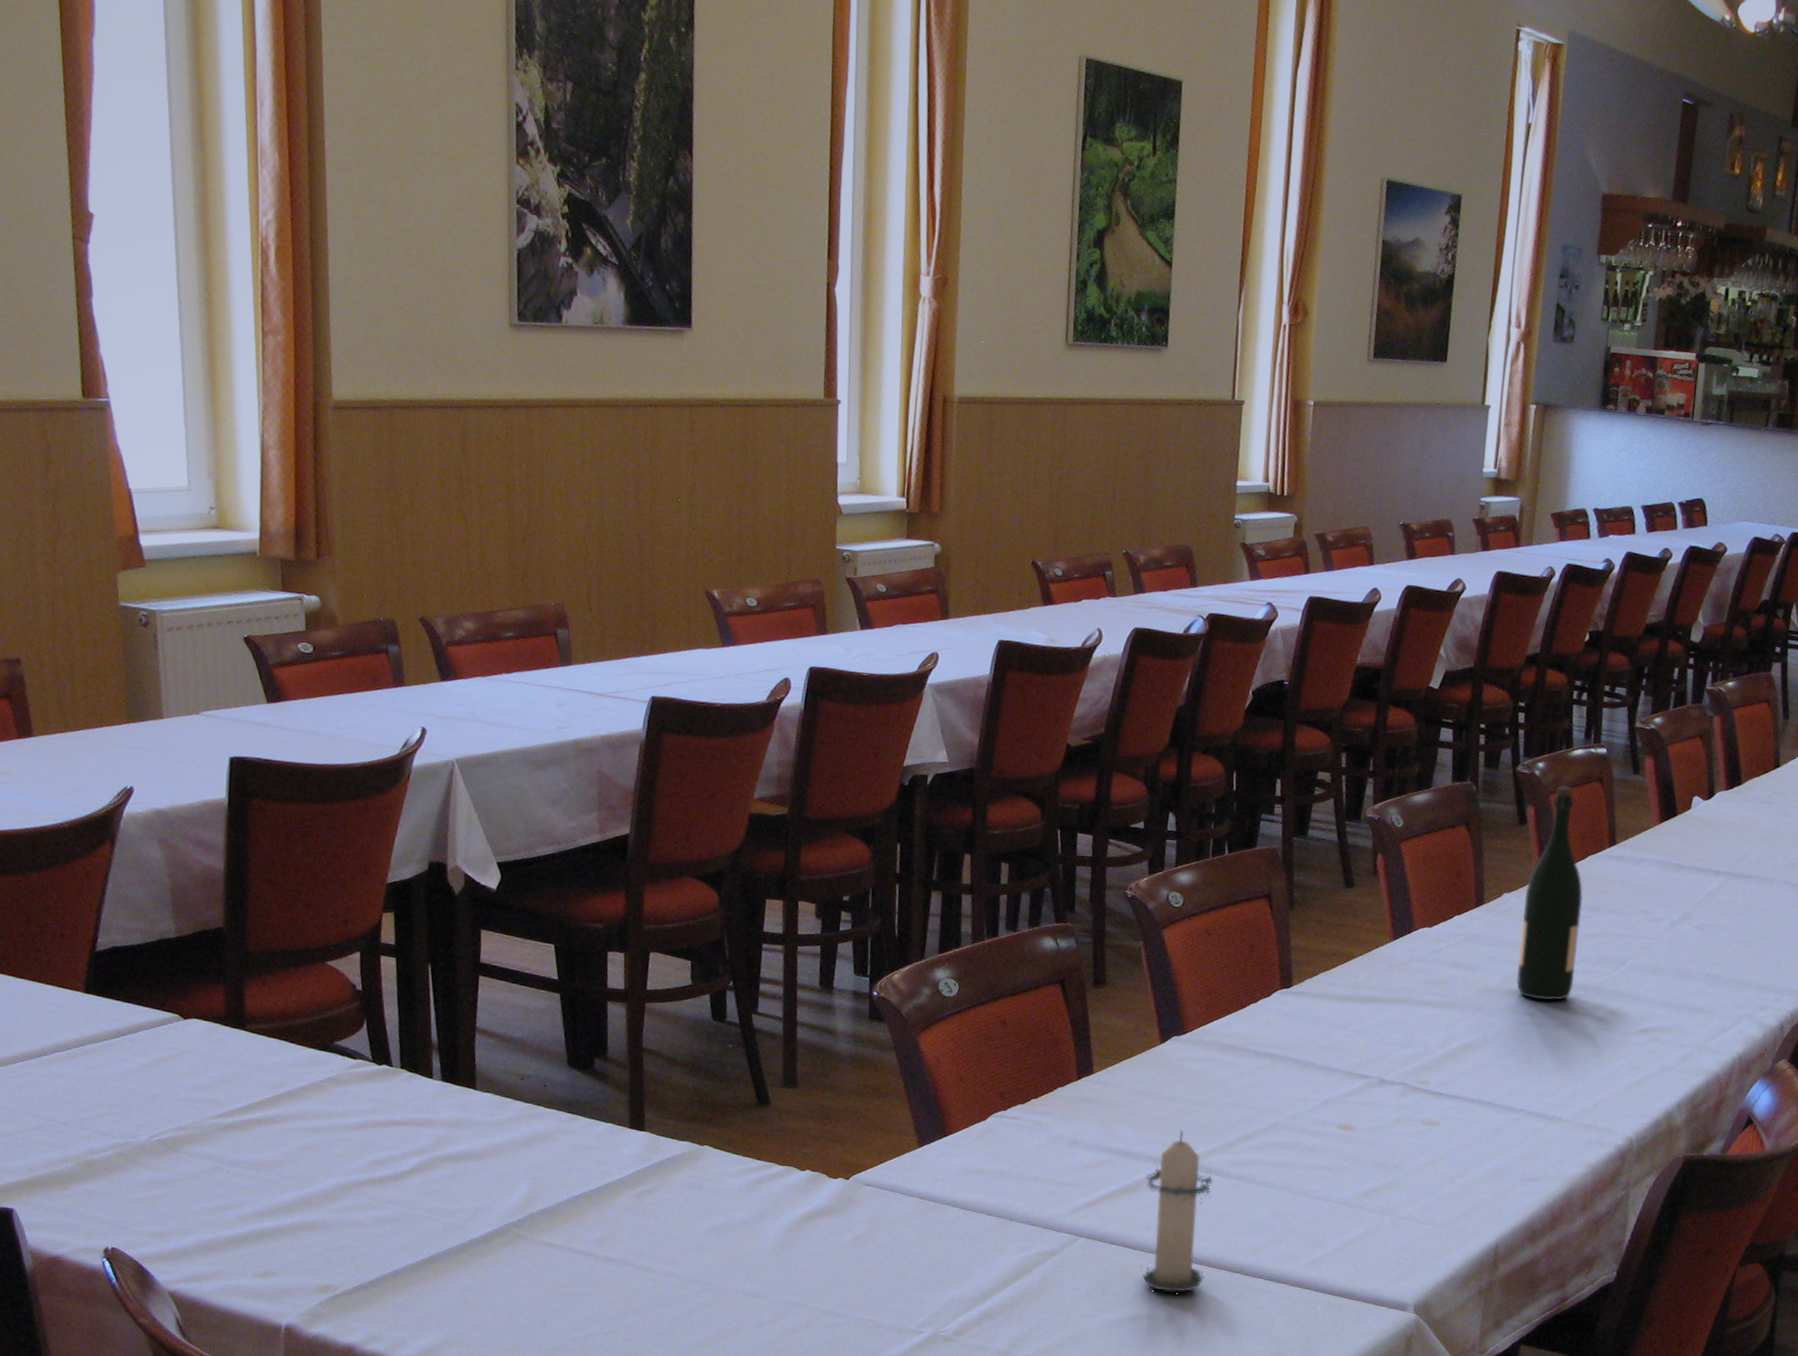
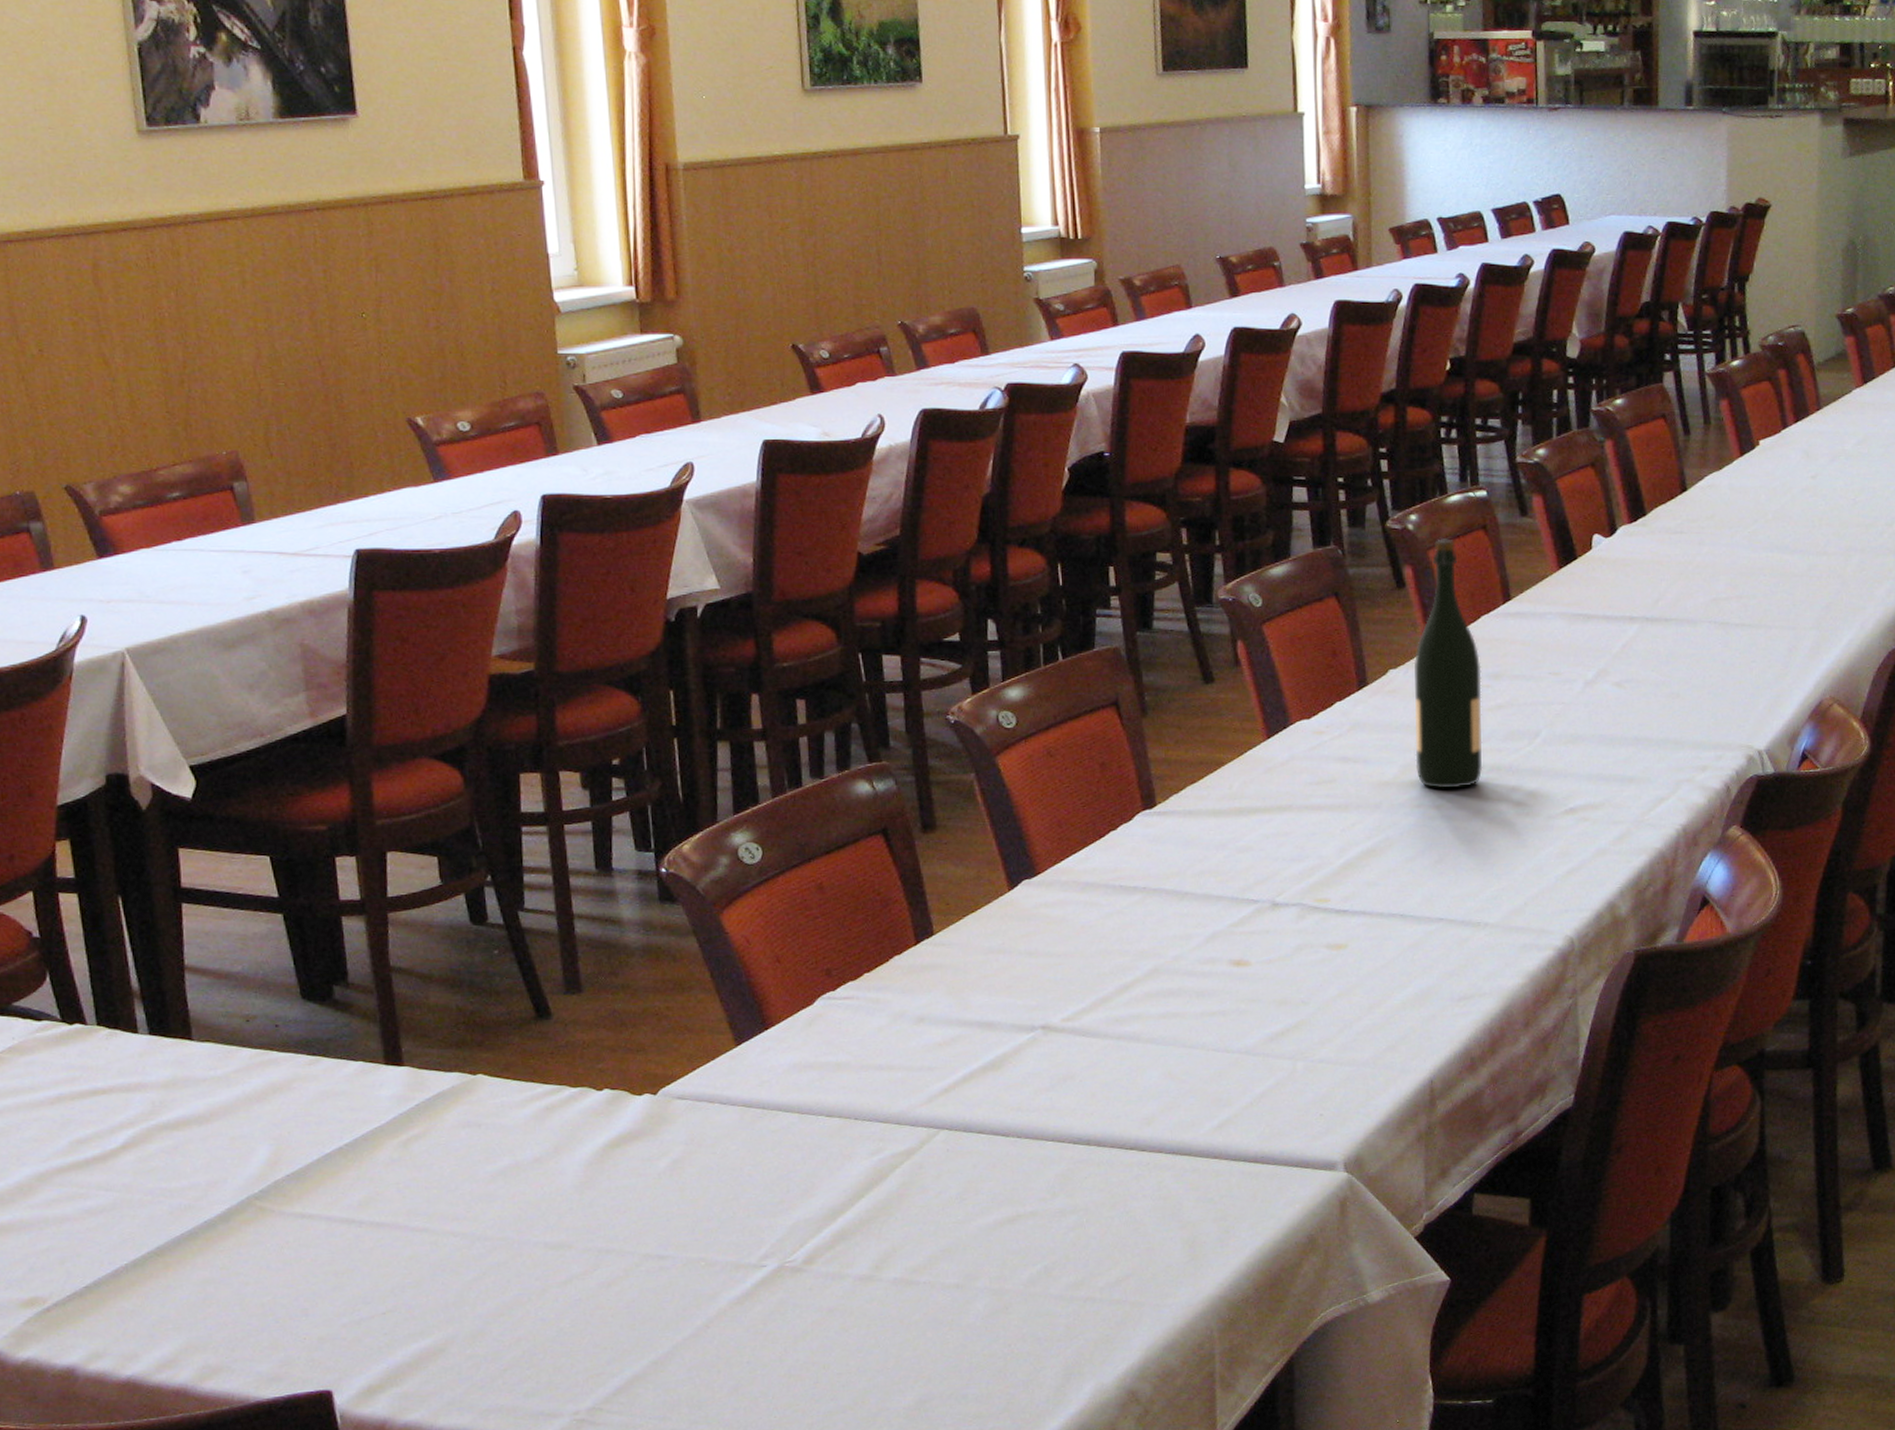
candle: present [1140,1130,1213,1293] -> none [1009,989,1097,1182]

